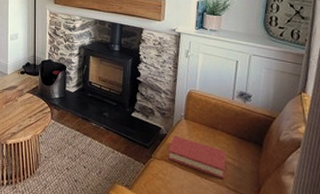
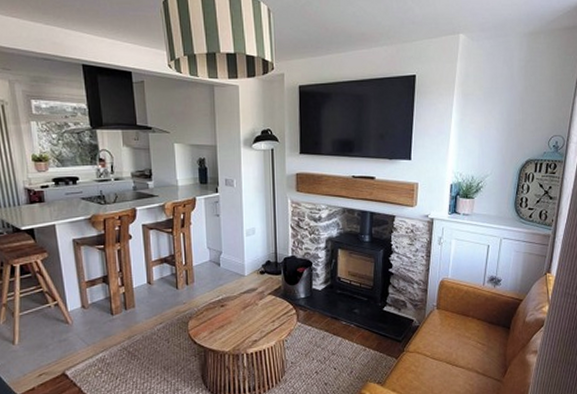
hardback book: present [168,135,227,179] -> none [420,326,477,365]

